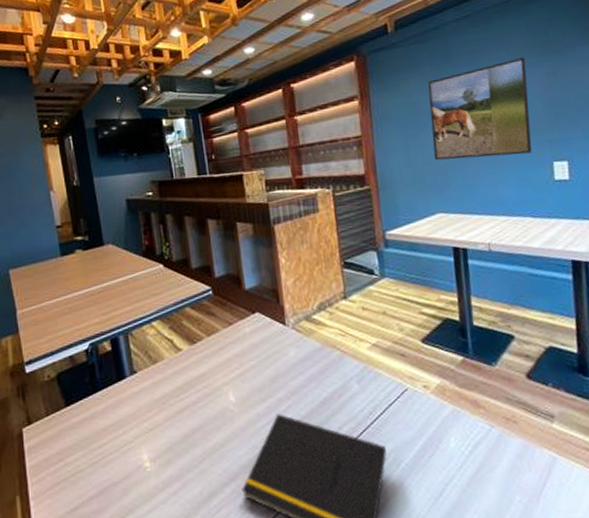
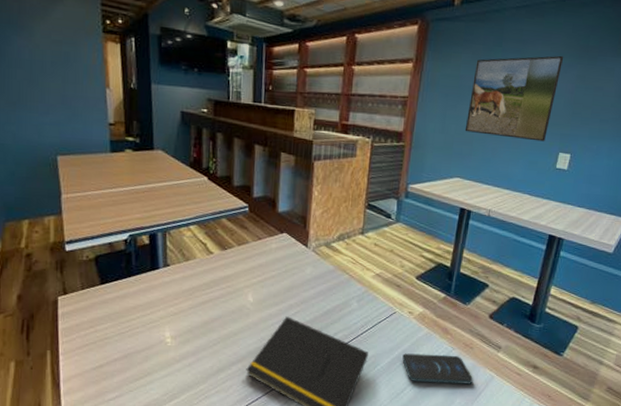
smartphone: none [429,435,530,479] -> present [402,353,473,384]

